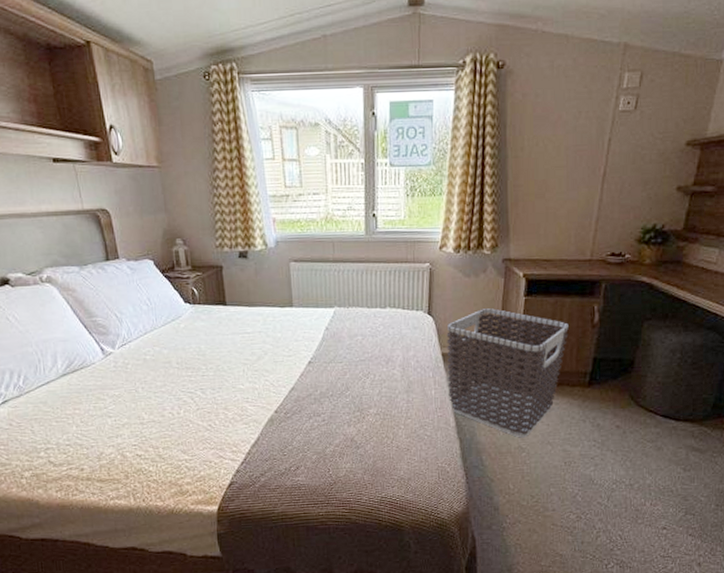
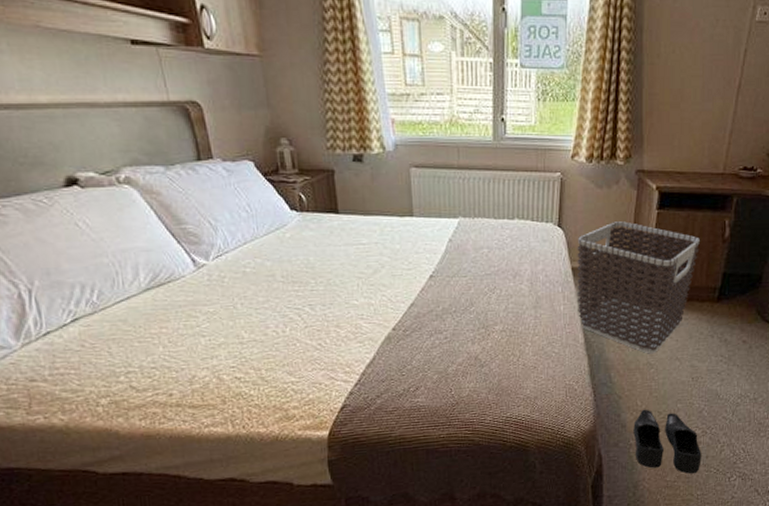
shoe: none [506,492,577,560] -> present [633,409,701,474]

